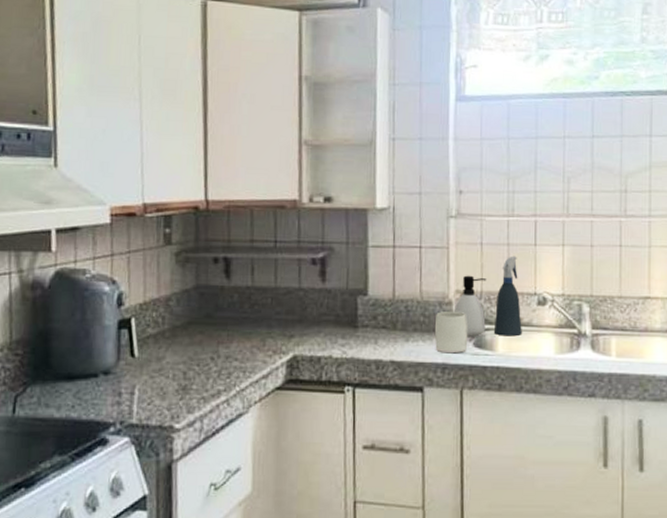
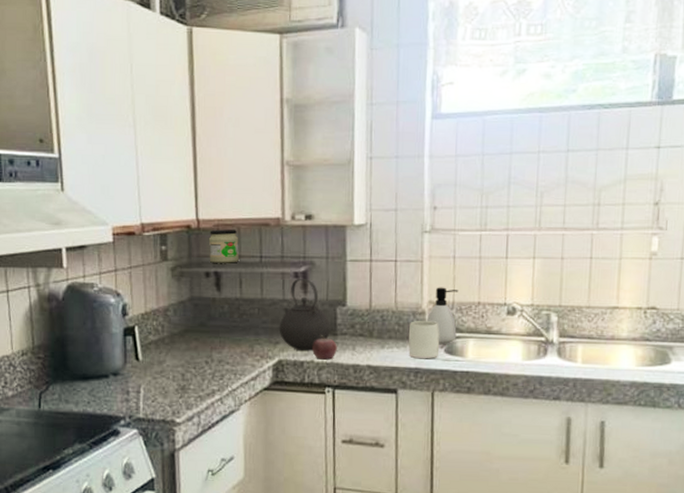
jar: none [218,211,252,248] -> present [208,229,240,263]
kettle: none [294,264,351,345] -> present [278,278,331,351]
fruit: none [330,327,358,355] -> present [312,335,337,360]
spray bottle: present [493,256,522,337] -> none [464,268,492,344]

